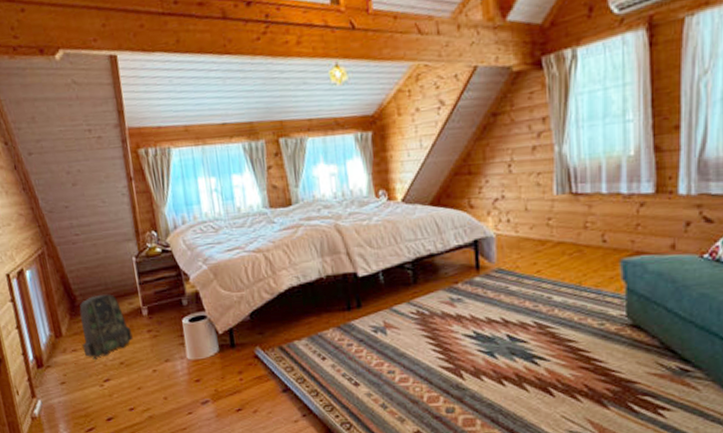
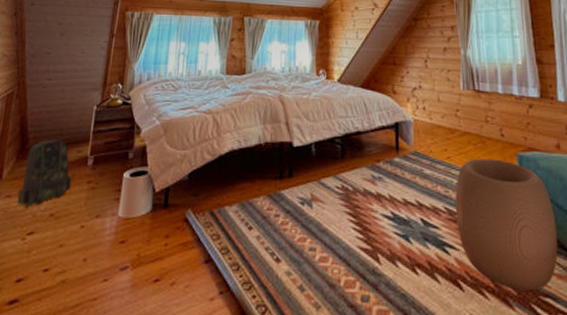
pouf: none [545,267,663,392] -> present [455,158,558,291]

